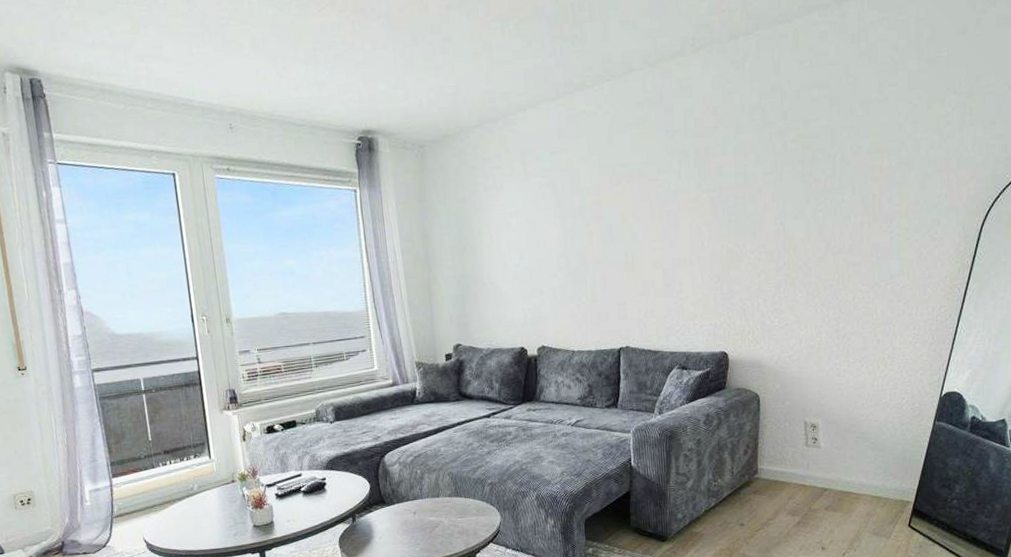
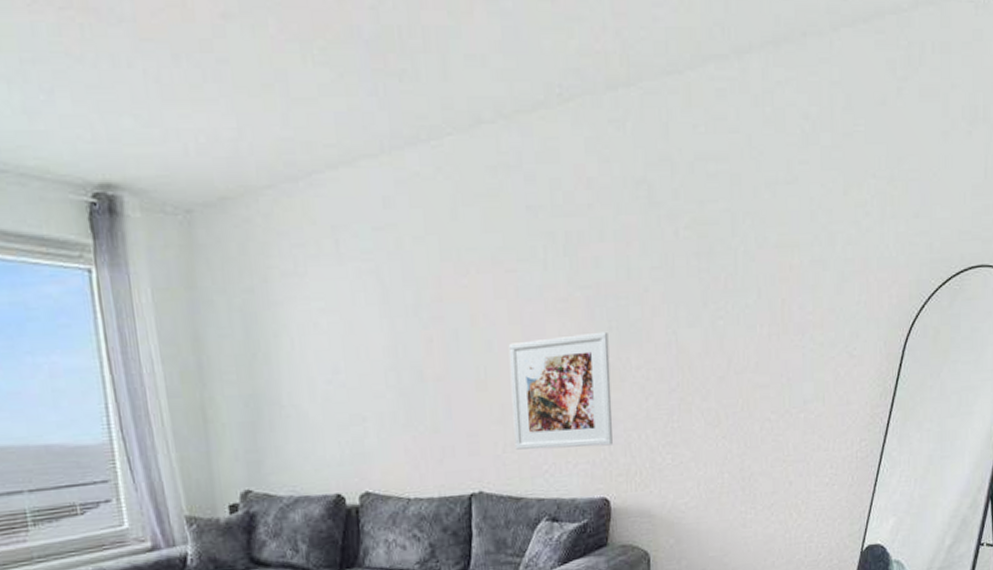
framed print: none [650,224,731,315] -> present [508,331,613,450]

